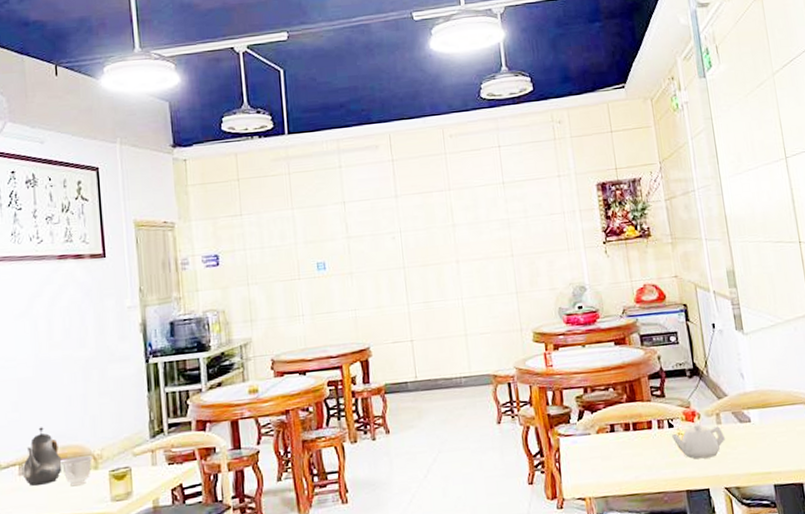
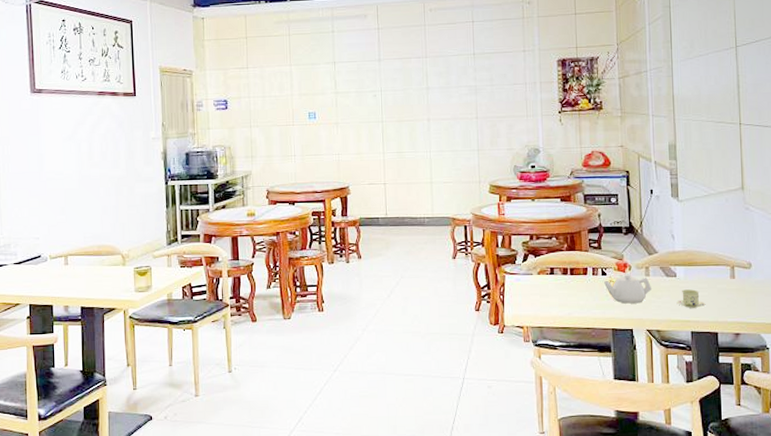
teapot: present [23,427,62,487] -> none [68,228,98,275]
teacup: present [60,455,93,487] -> none [96,254,122,277]
cup and saucer: none [754,435,787,457] -> present [676,289,706,308]

